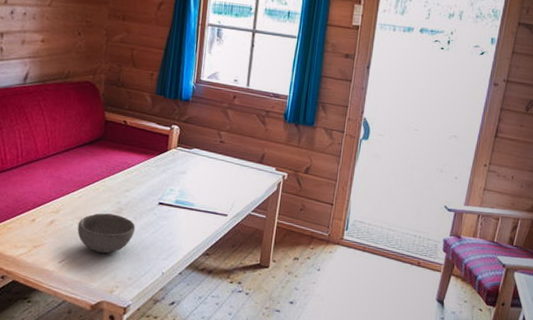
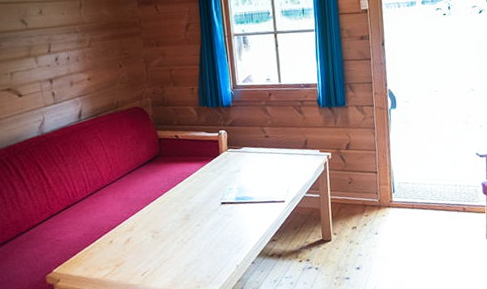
bowl: present [77,213,136,254] -> none [152,221,205,259]

